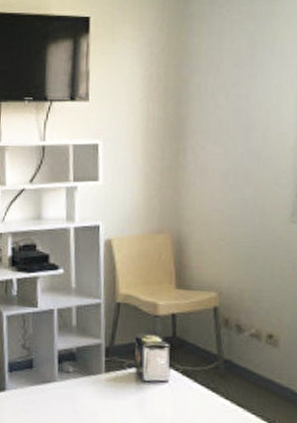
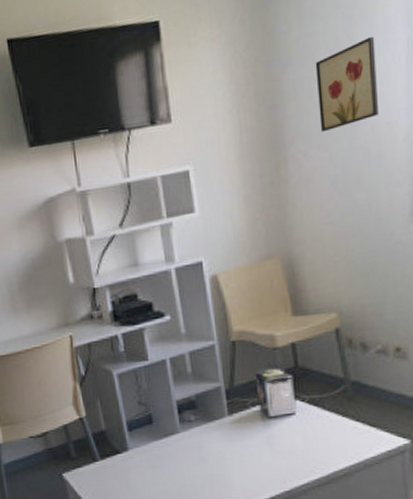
wall art: none [218,59,273,131] -> present [315,36,378,133]

